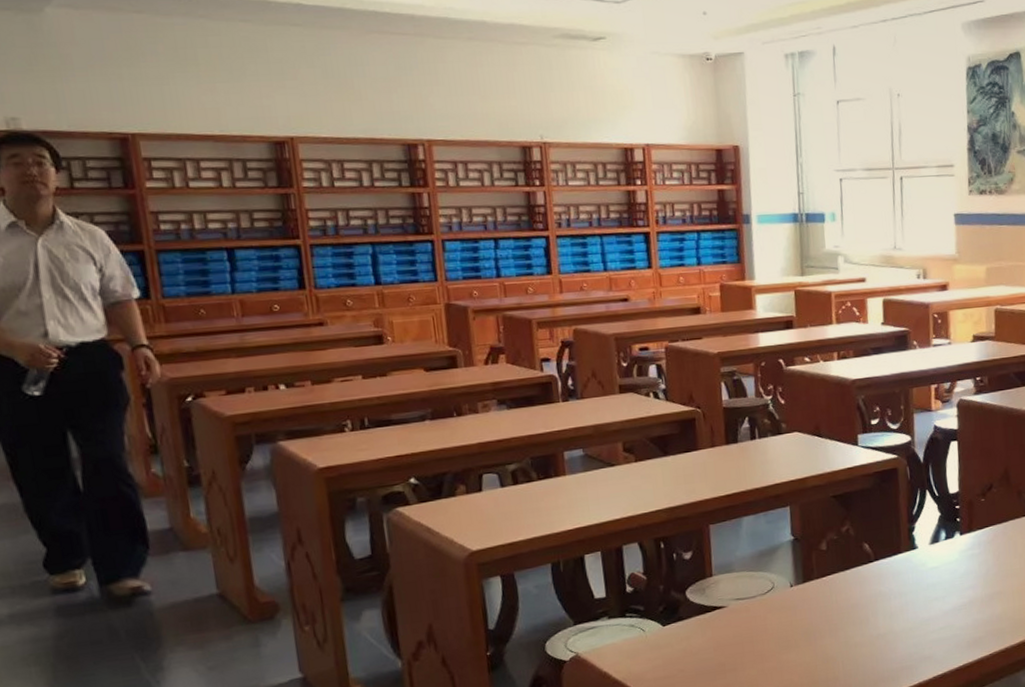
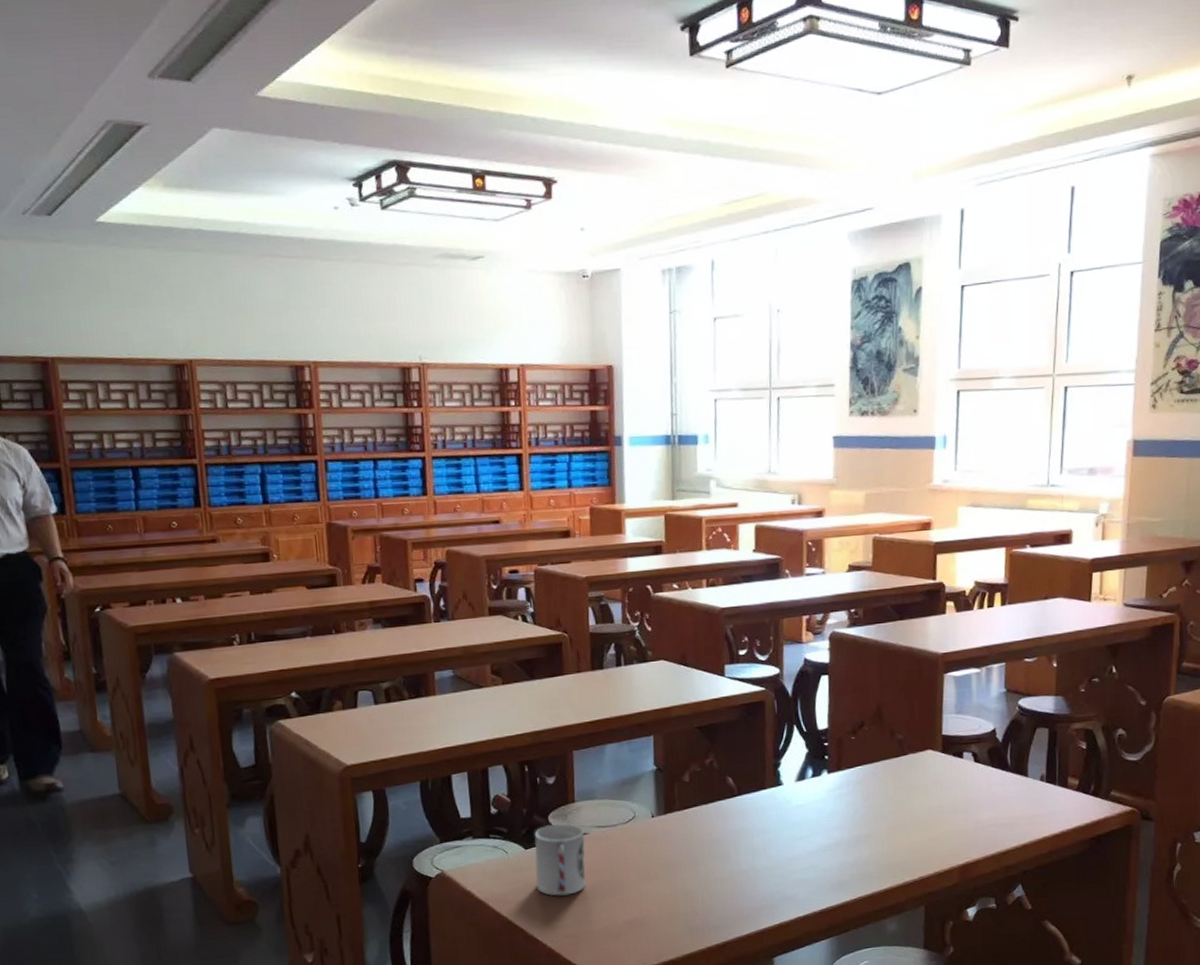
cup: none [672,597,726,671] -> present [534,823,586,896]

